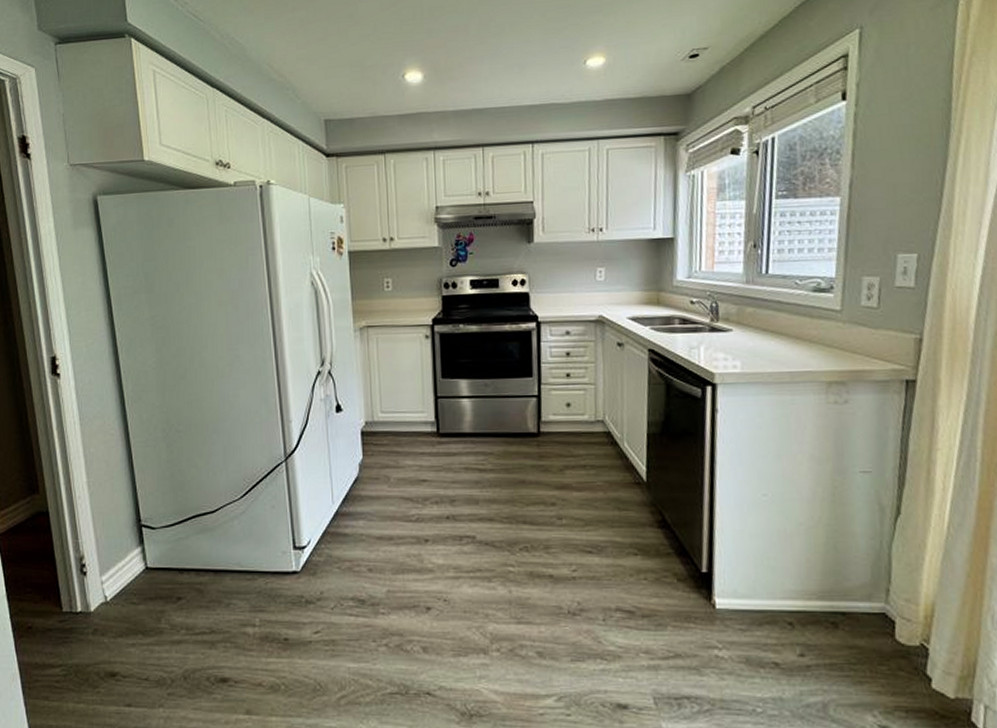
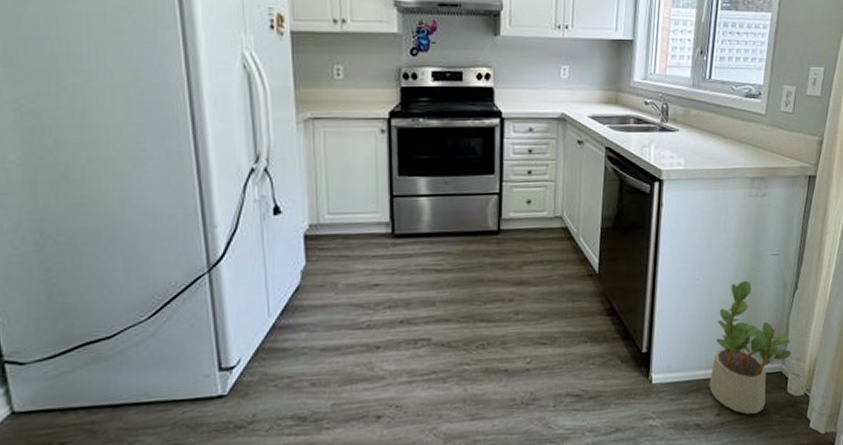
potted plant: none [787,500,898,660] -> present [709,280,792,415]

